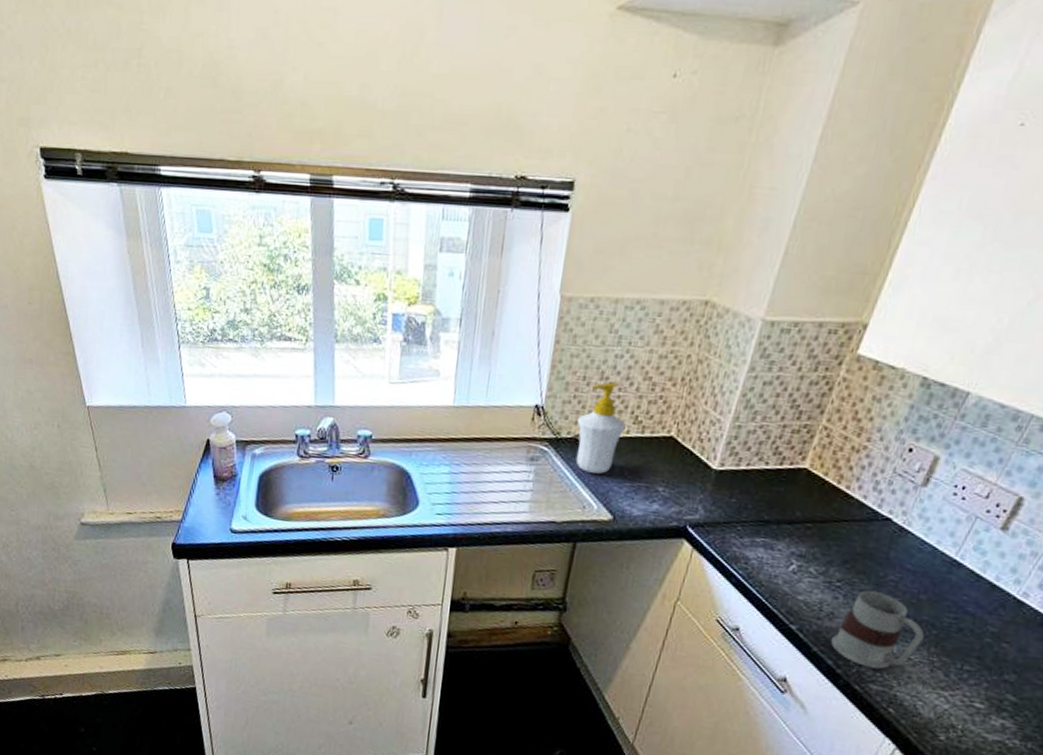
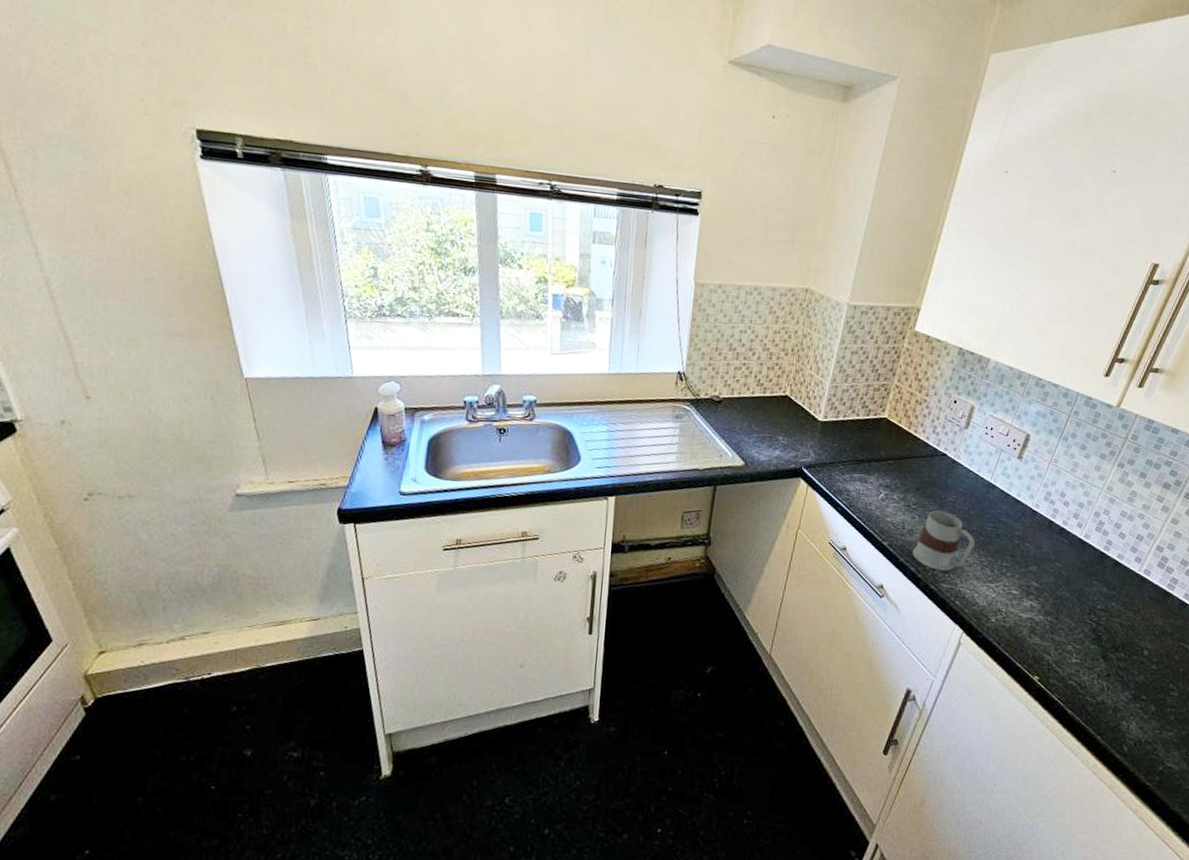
soap bottle: present [575,382,626,474] -> none [713,352,751,428]

